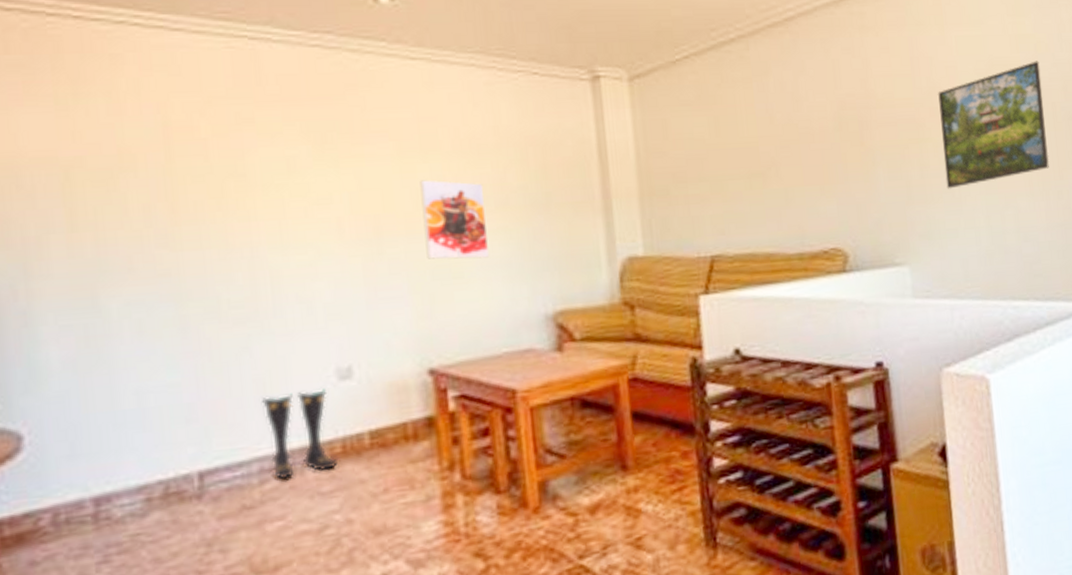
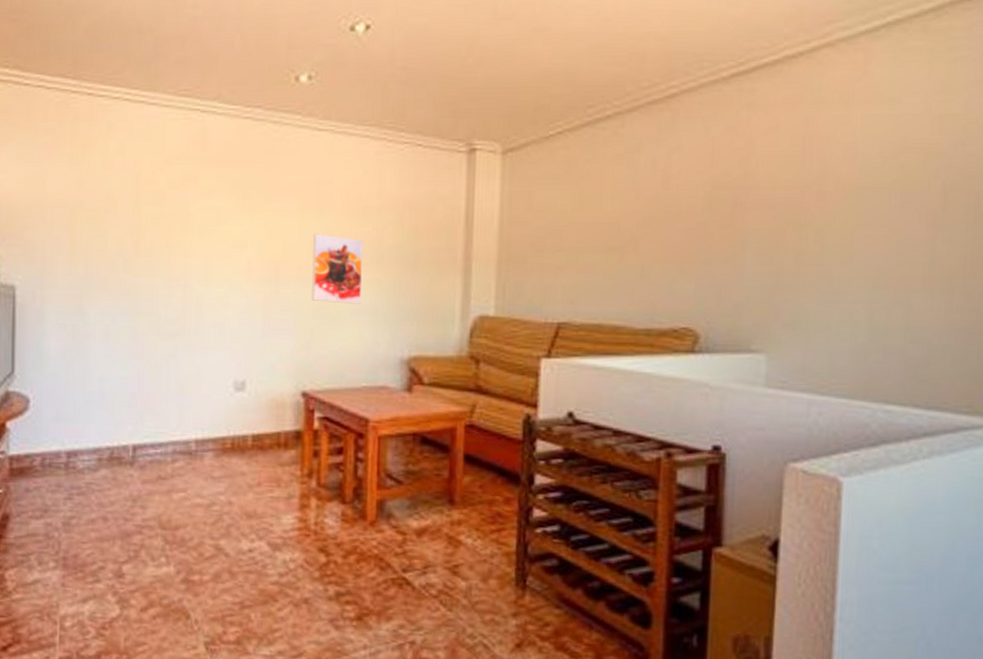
boots: present [260,388,339,480] -> none [179,395,228,462]
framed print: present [937,61,1050,189] -> none [824,144,967,279]

